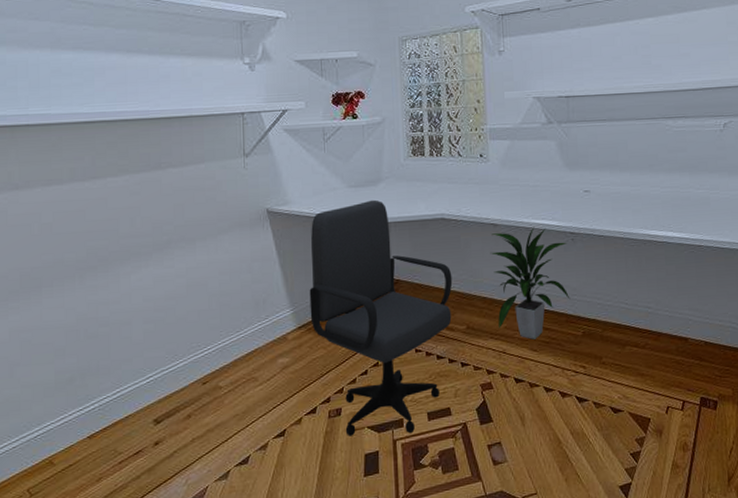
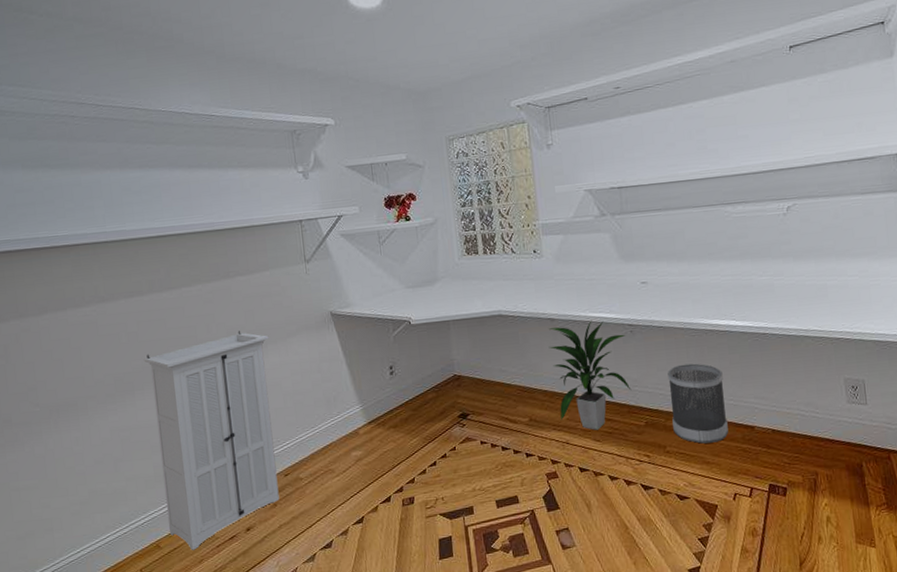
storage cabinet: none [56,226,198,467] -> present [143,331,280,550]
office chair: present [309,199,453,436] -> none [373,299,514,523]
wastebasket: none [606,273,663,355] -> present [667,363,729,444]

